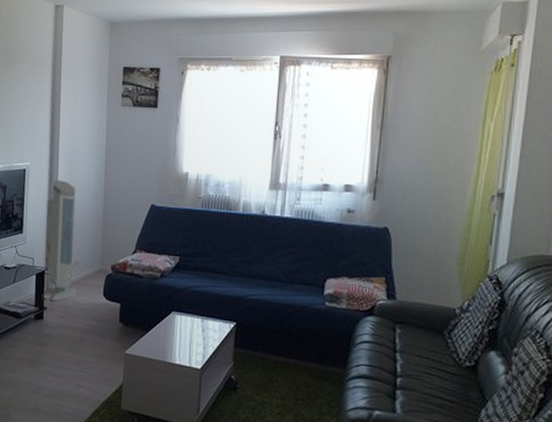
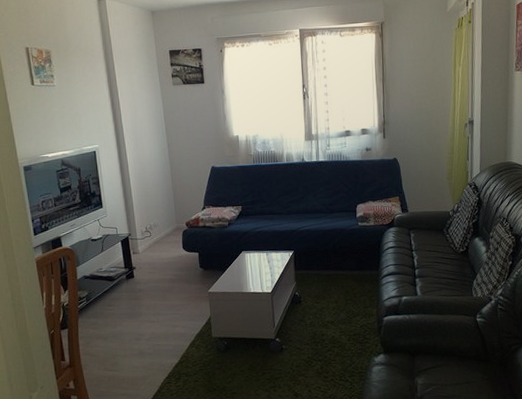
air purifier: present [43,180,77,302] -> none [120,156,160,261]

